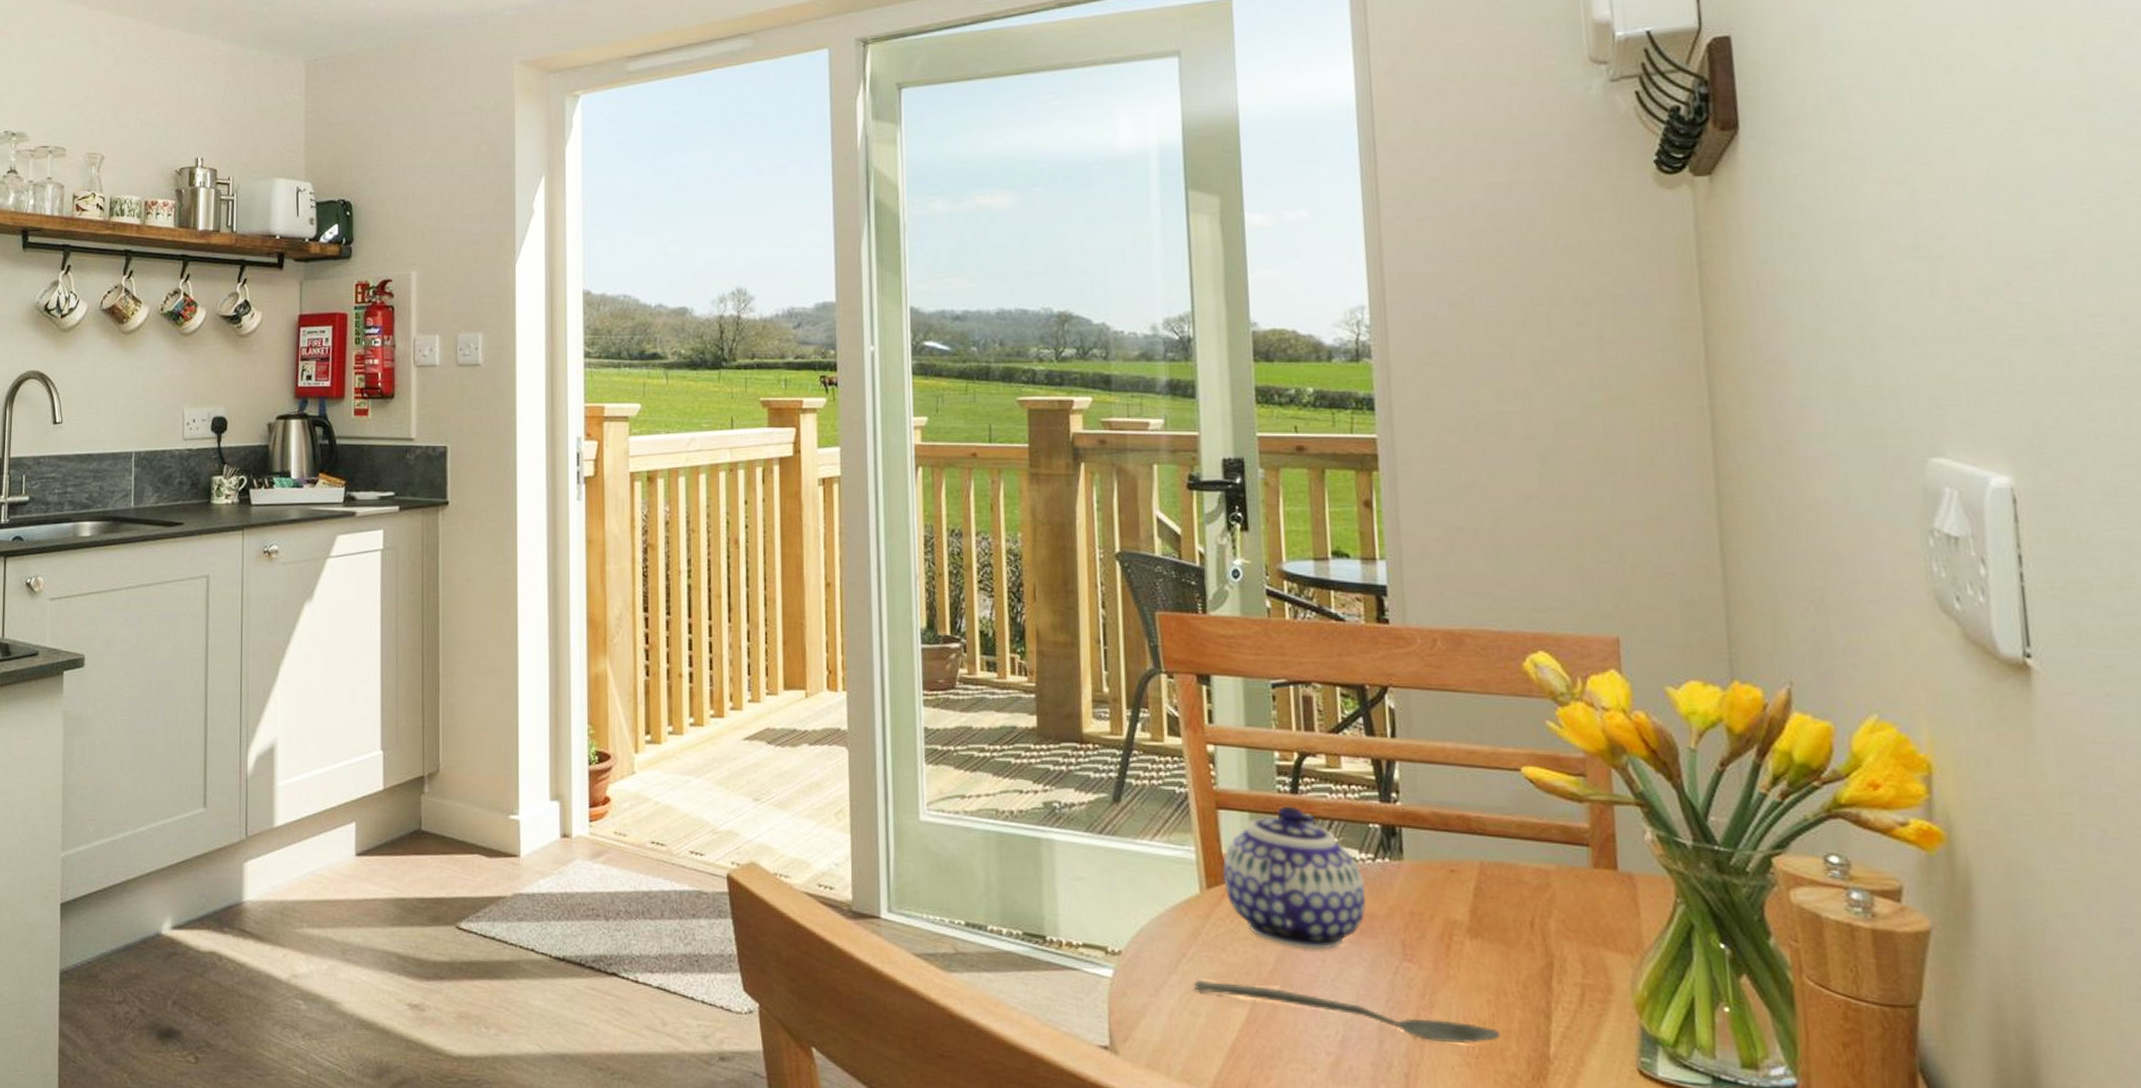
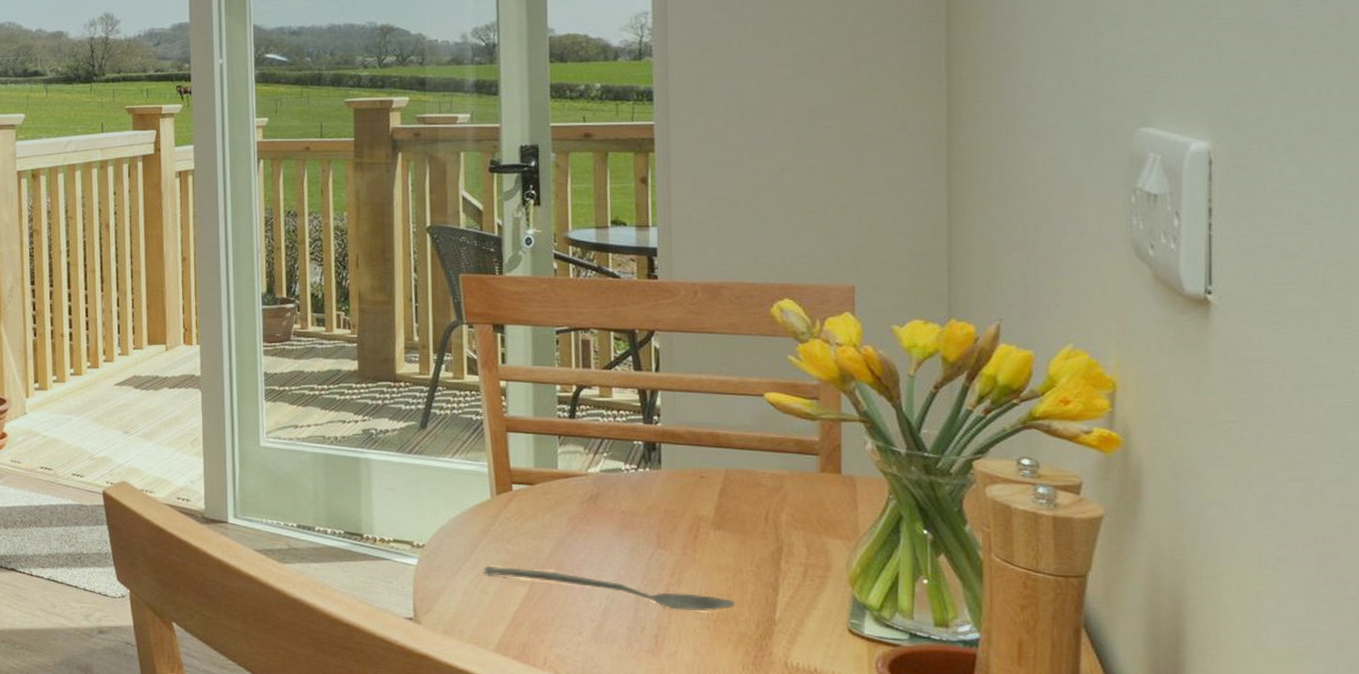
teapot: present [1223,805,1366,950] -> none [510,428,629,541]

